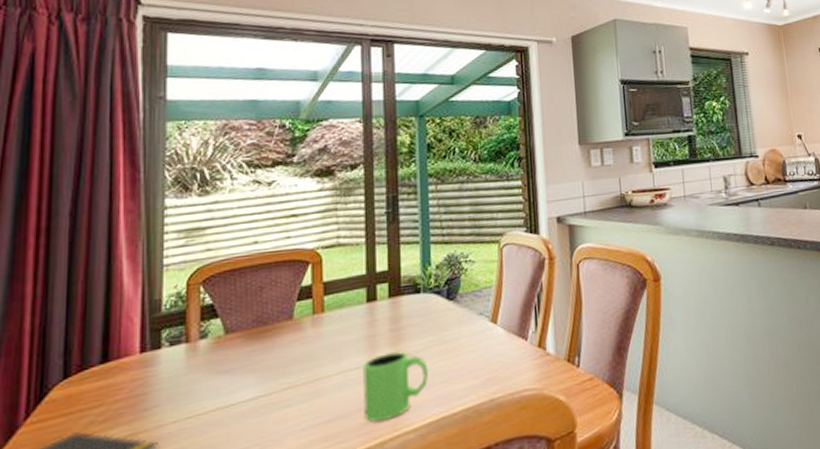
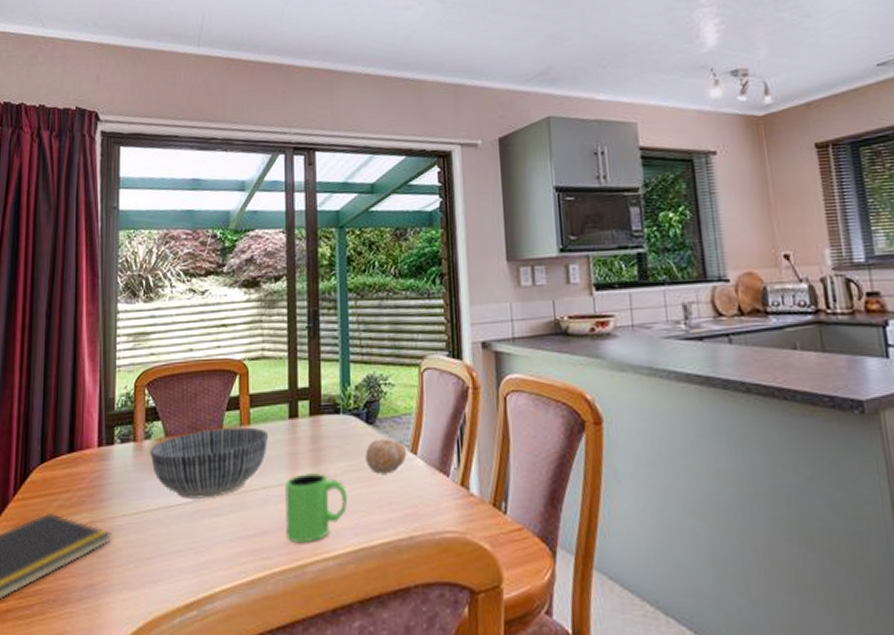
bowl: none [206,314,345,395] -> present [149,427,269,499]
fruit: none [446,311,488,346] -> present [365,438,407,474]

